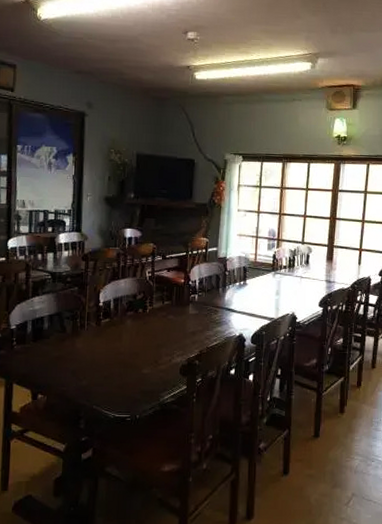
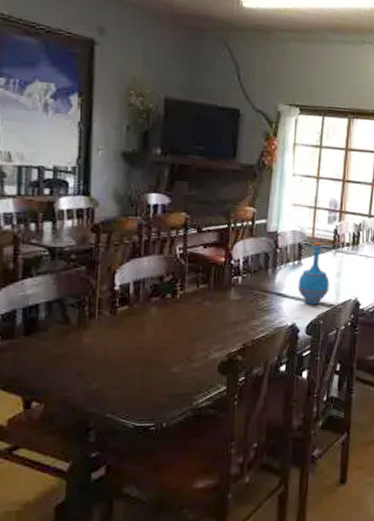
bottle: none [243,265,270,319] -> present [297,241,330,305]

